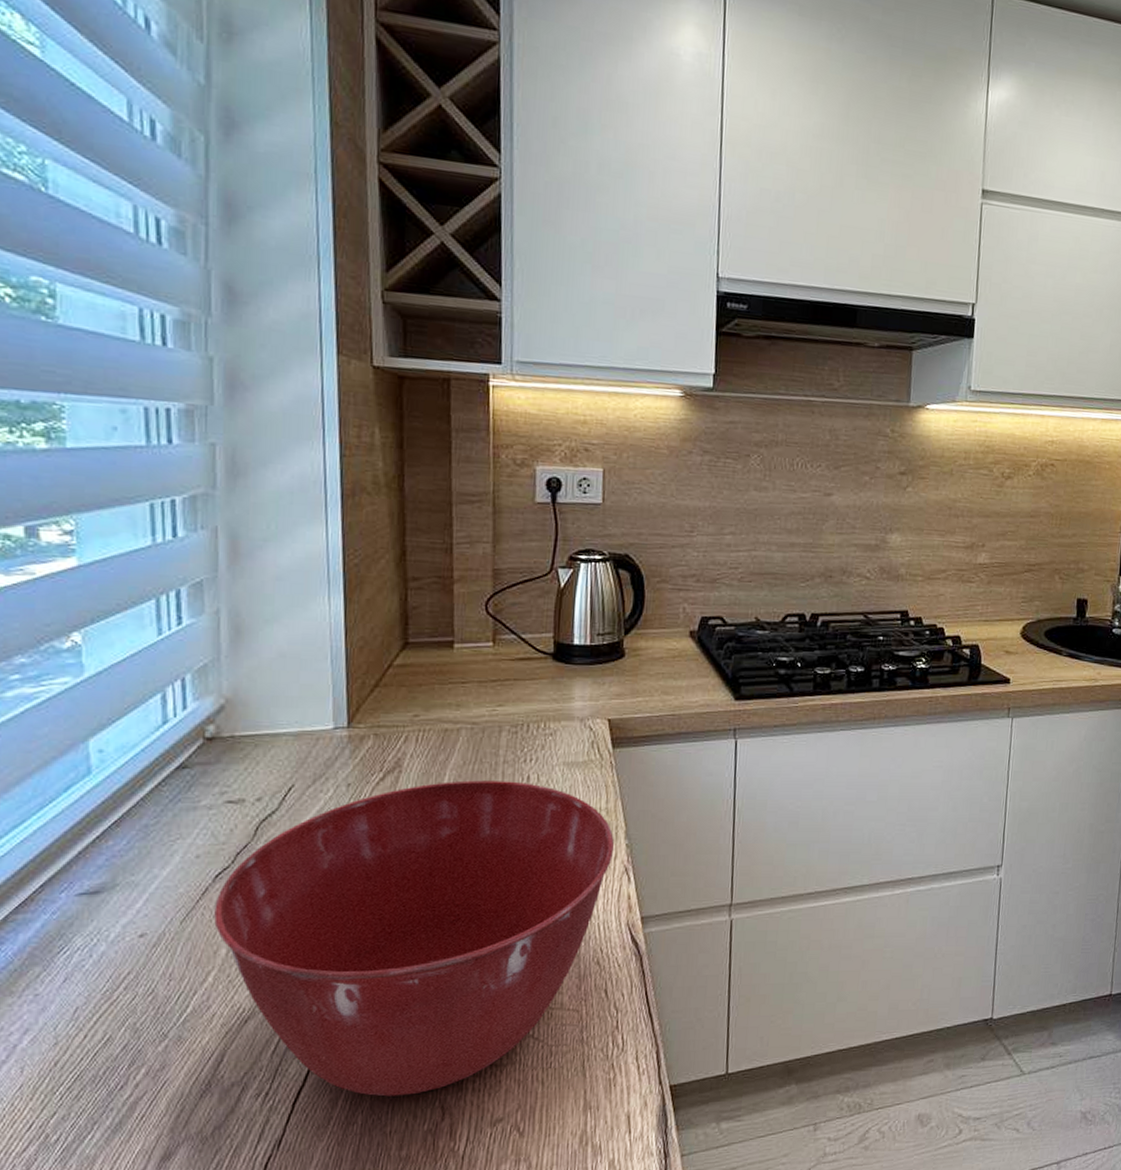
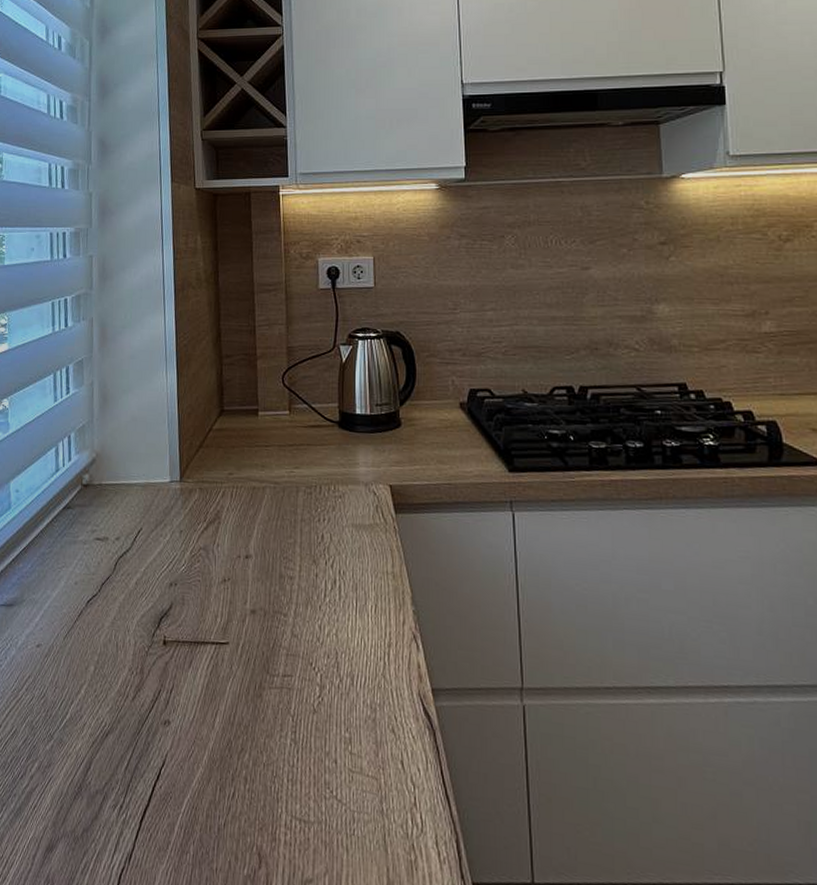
mixing bowl: present [214,780,615,1097] -> none [86,535,403,836]

